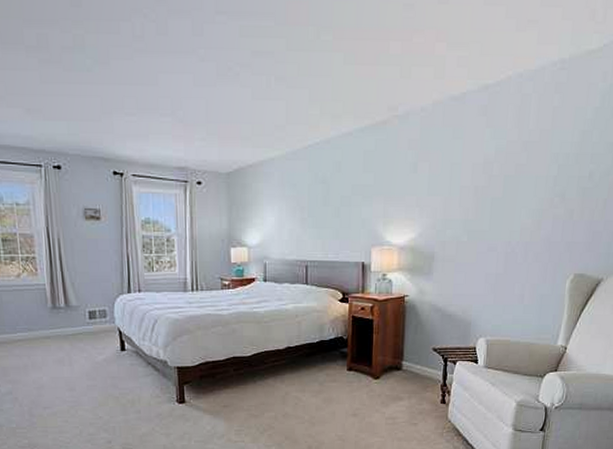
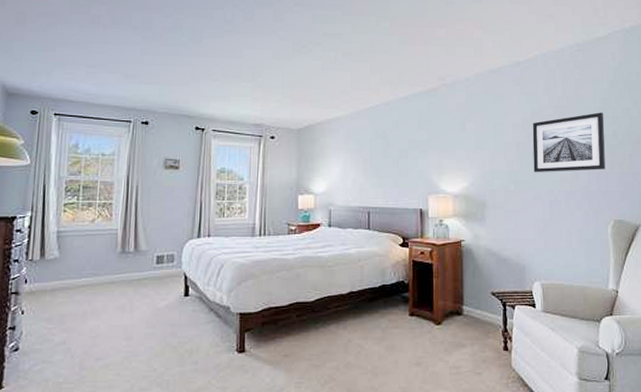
wall art: none [491,149,582,222] -> present [532,112,606,173]

